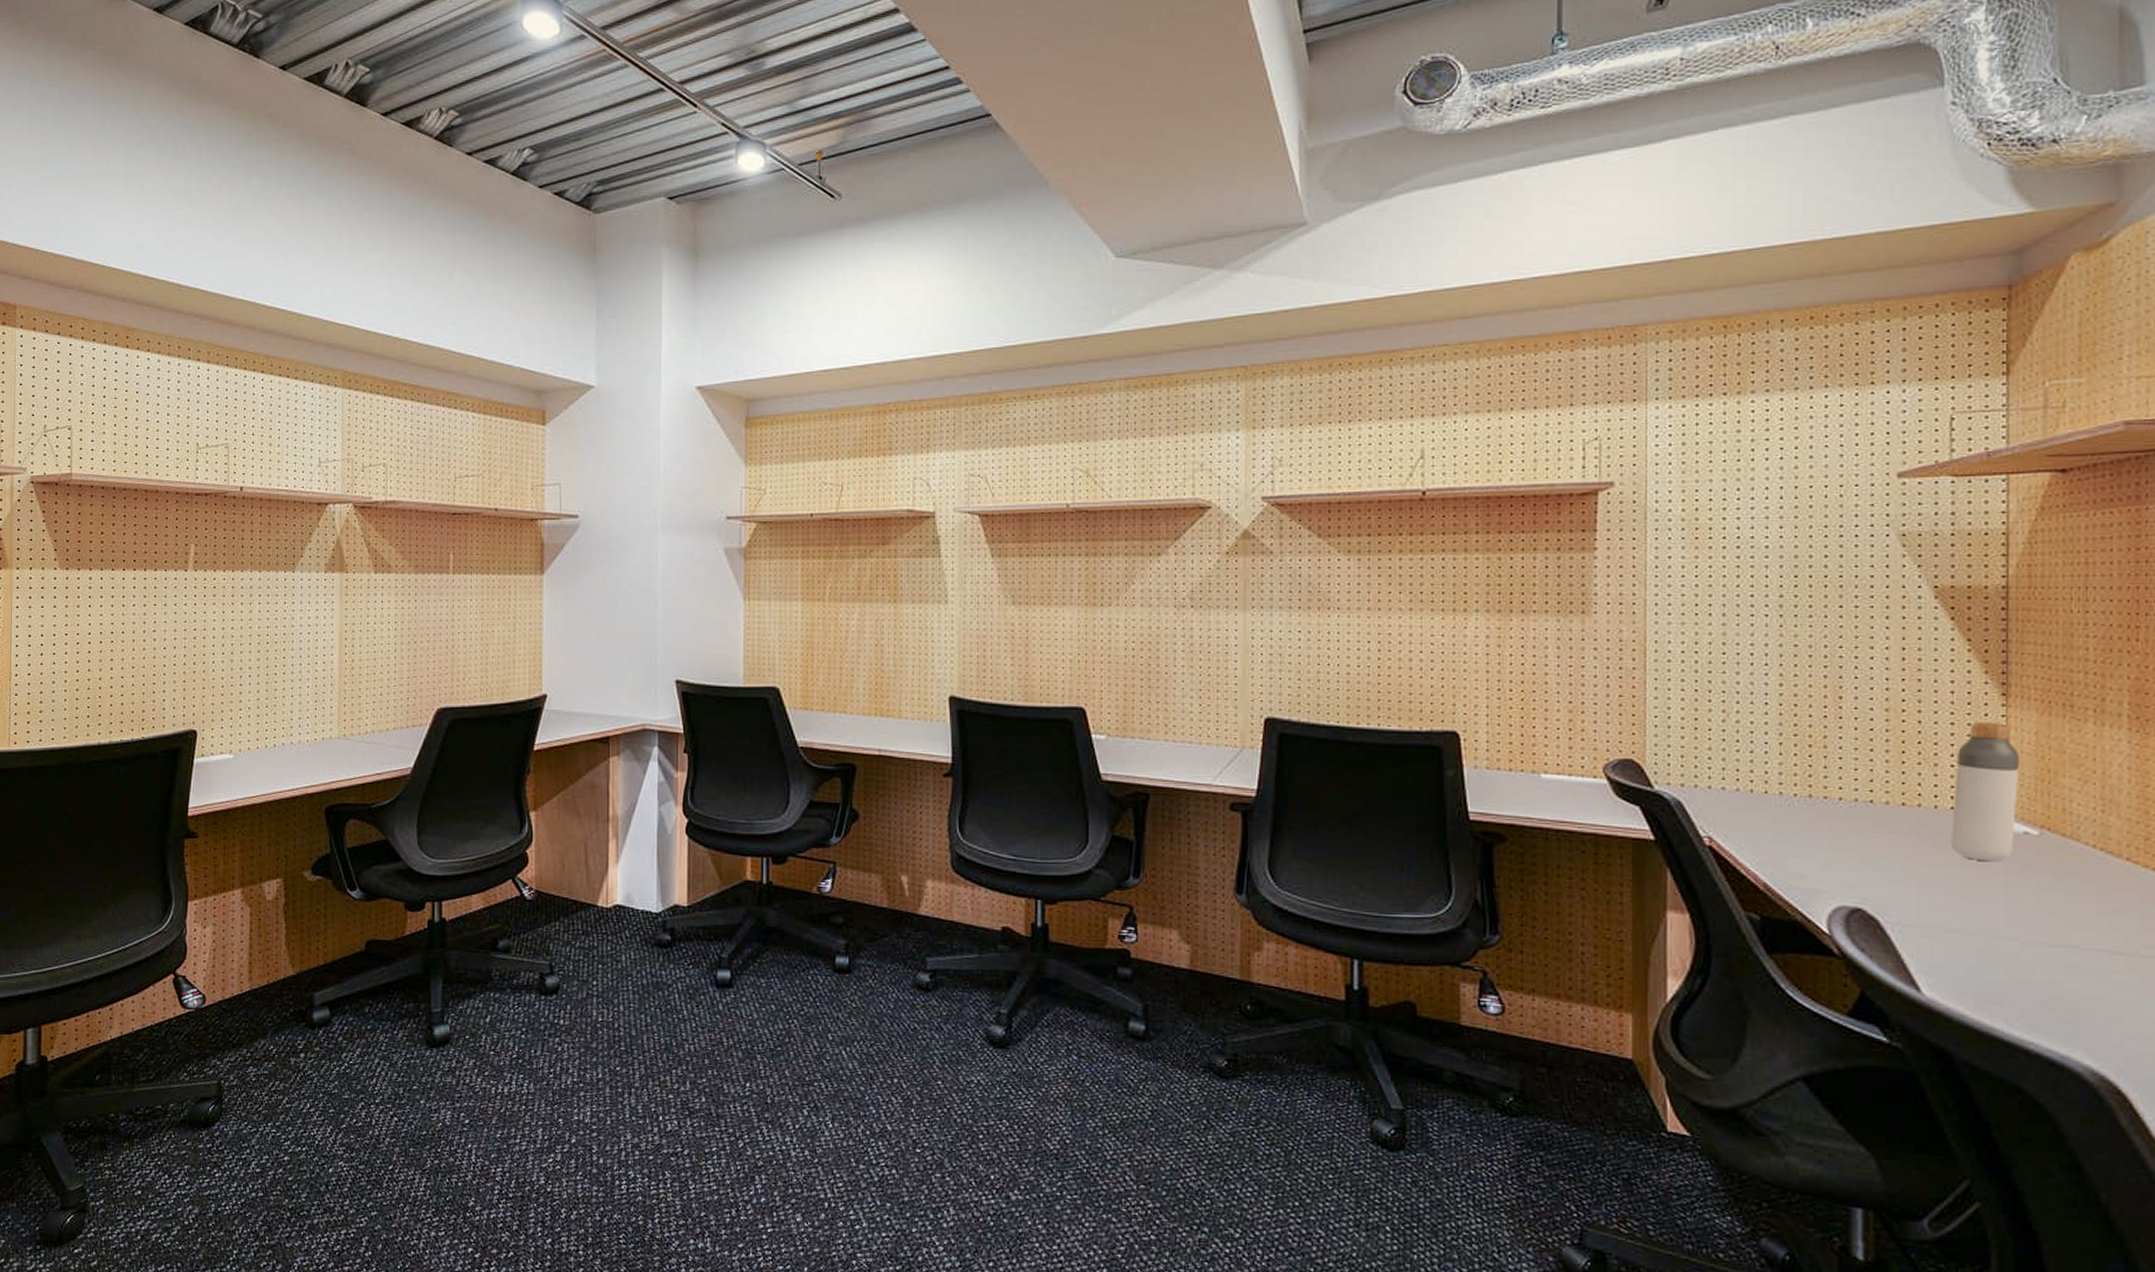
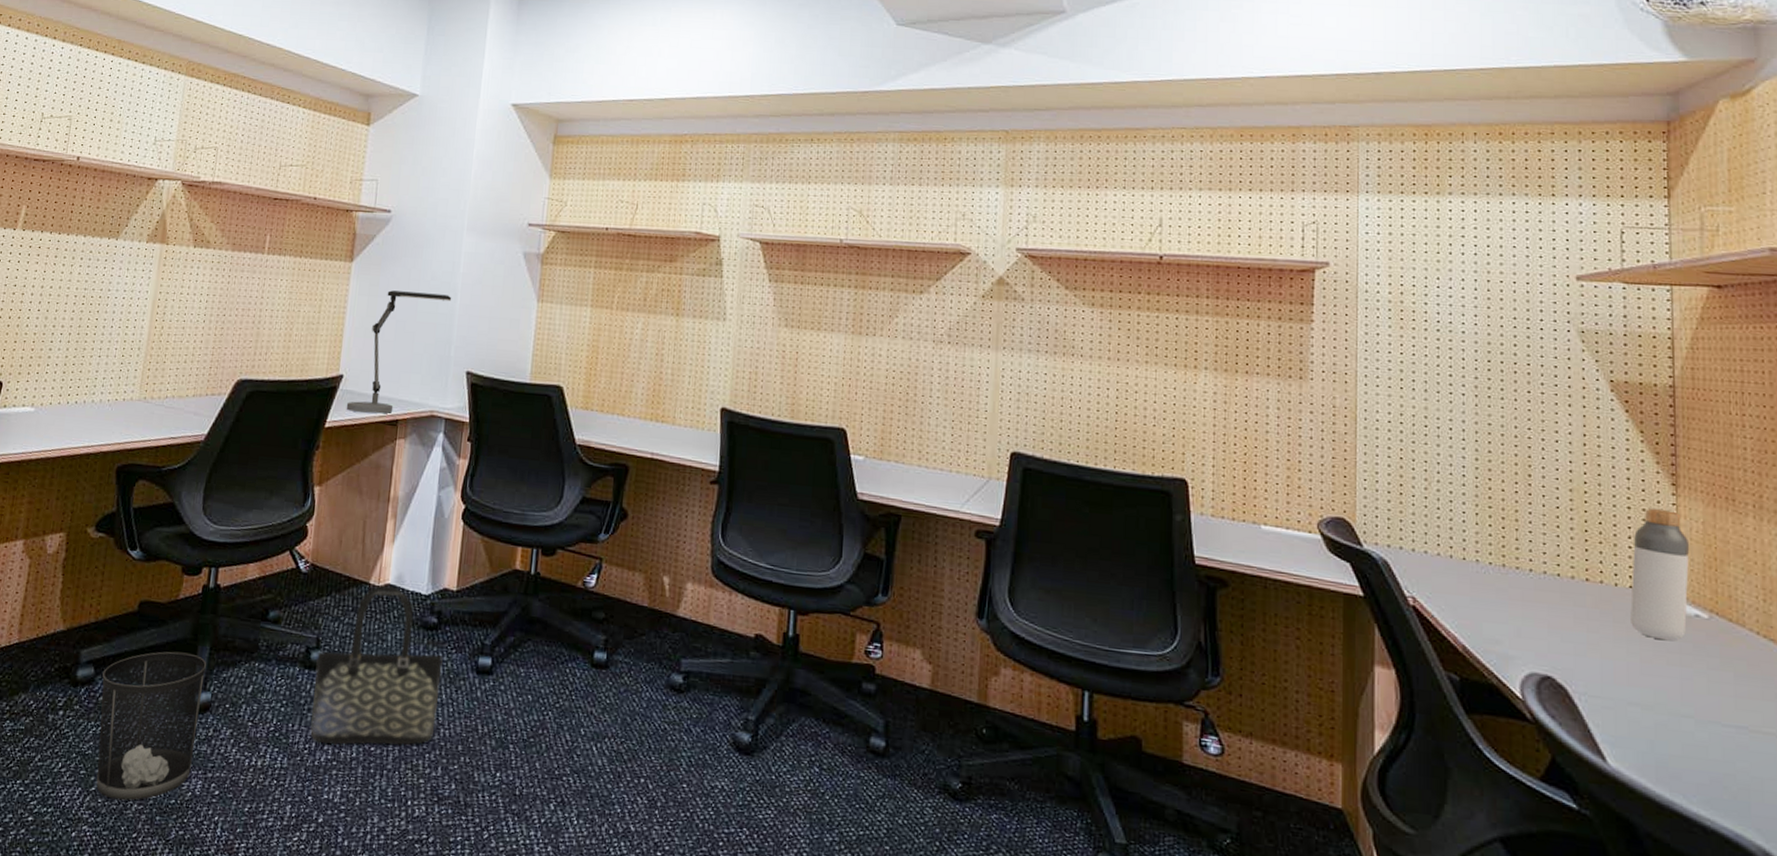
waste bin: none [339,987,442,1135] -> present [96,651,207,801]
tote bag: none [552,906,680,1067] -> present [310,585,443,745]
desk lamp: none [553,601,653,732] -> present [346,290,452,414]

